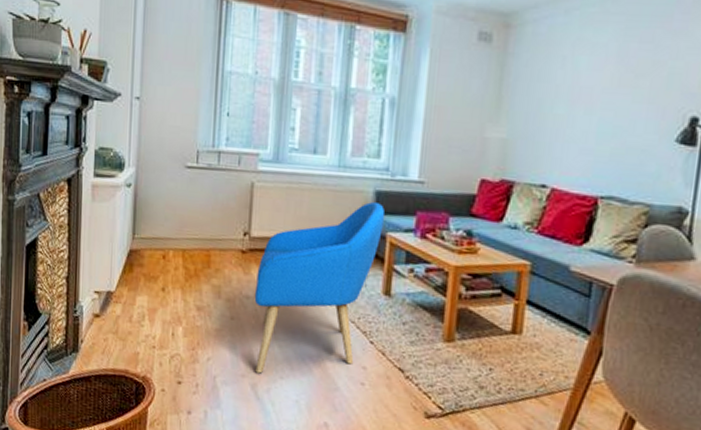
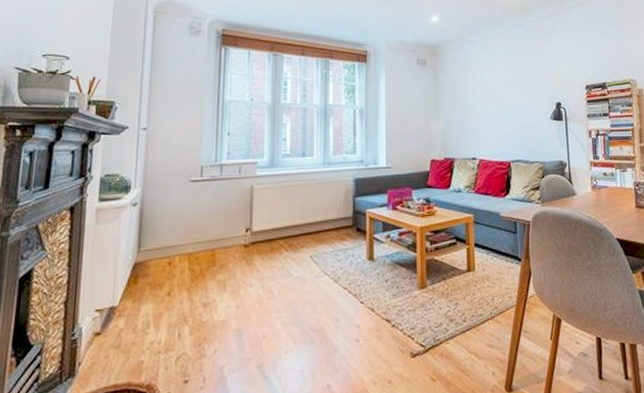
armchair: present [254,202,385,374] -> none [257,188,364,354]

